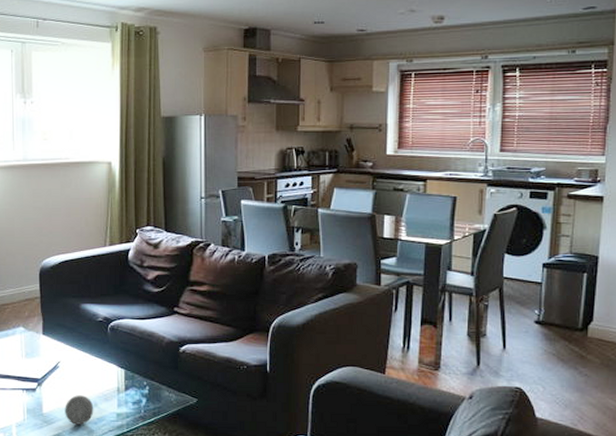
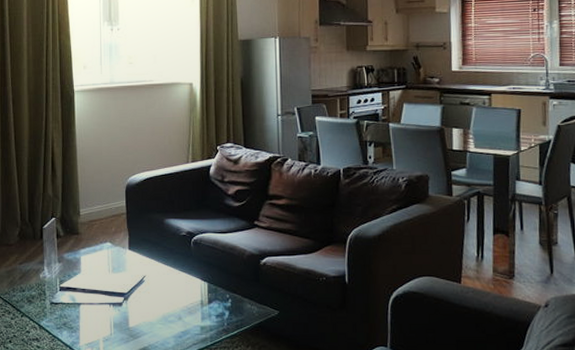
decorative ball: present [65,395,94,425] -> none [150,309,179,339]

